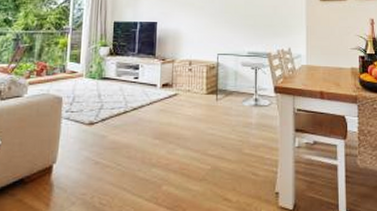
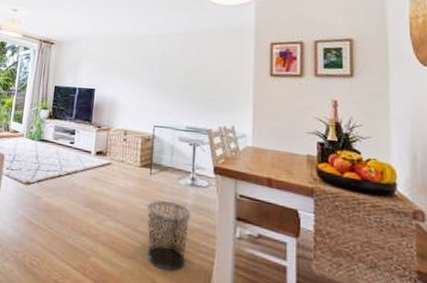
waste bin: none [214,122,256,187] -> present [145,200,192,272]

